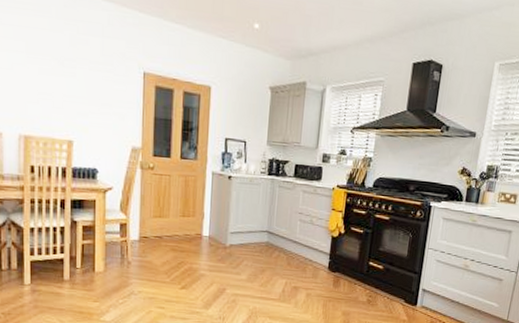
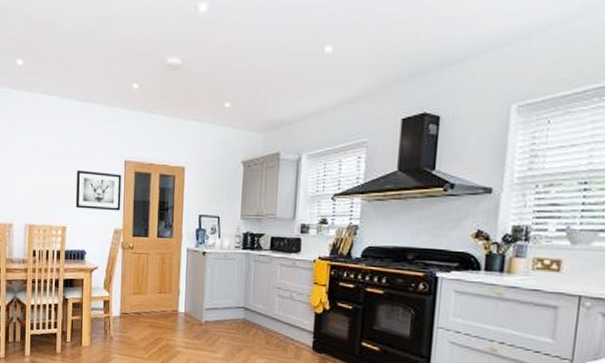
wall art: none [84,76,140,128] -> present [75,169,122,211]

